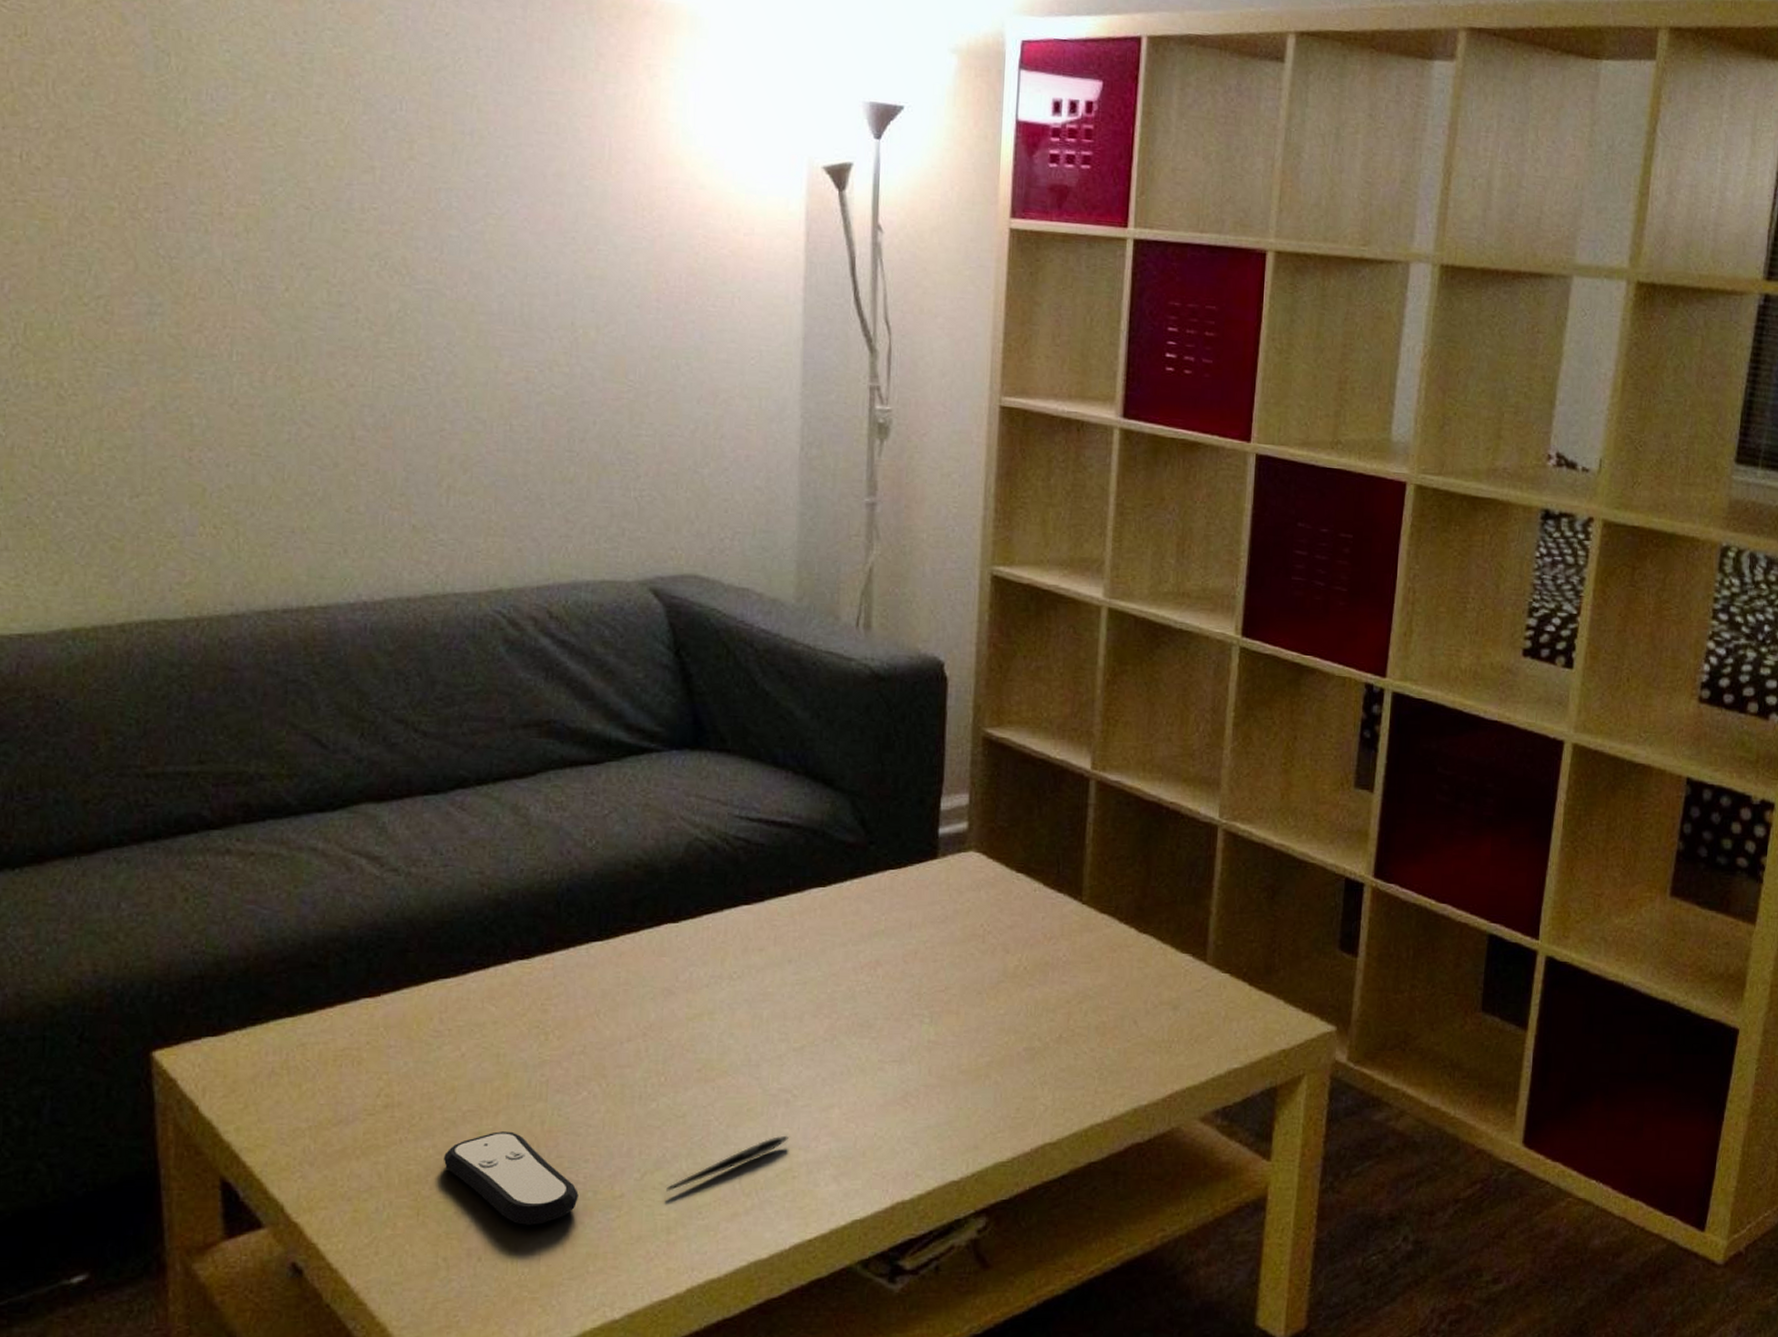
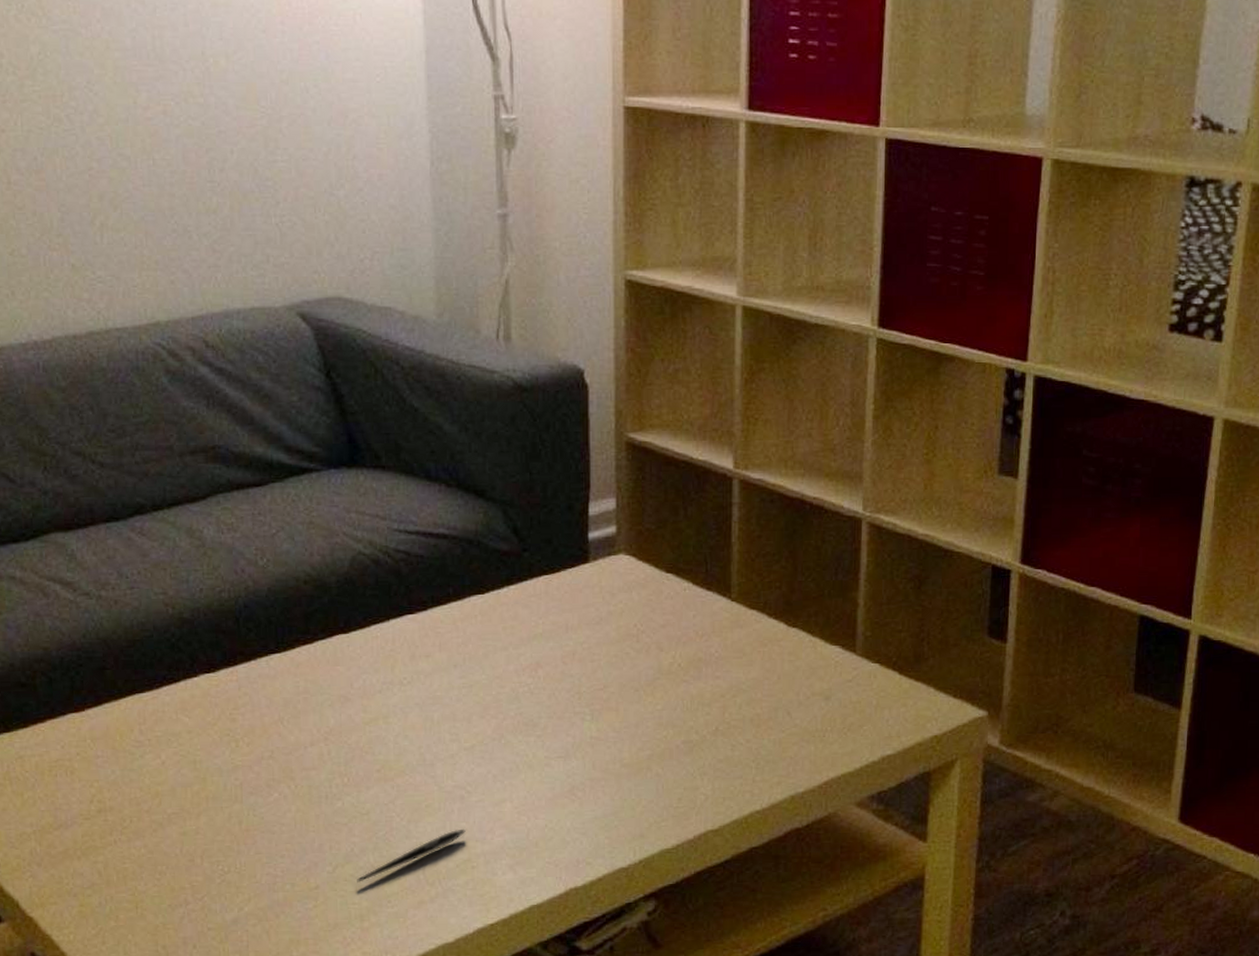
remote control: present [443,1131,579,1225] -> none [154,831,278,915]

